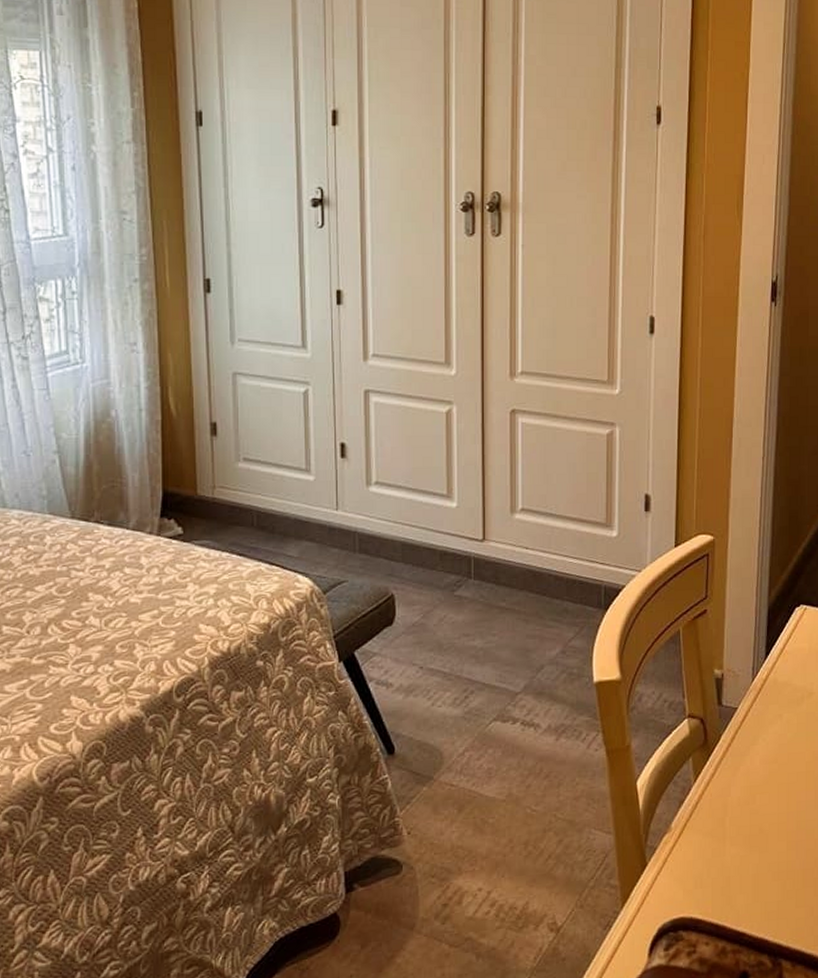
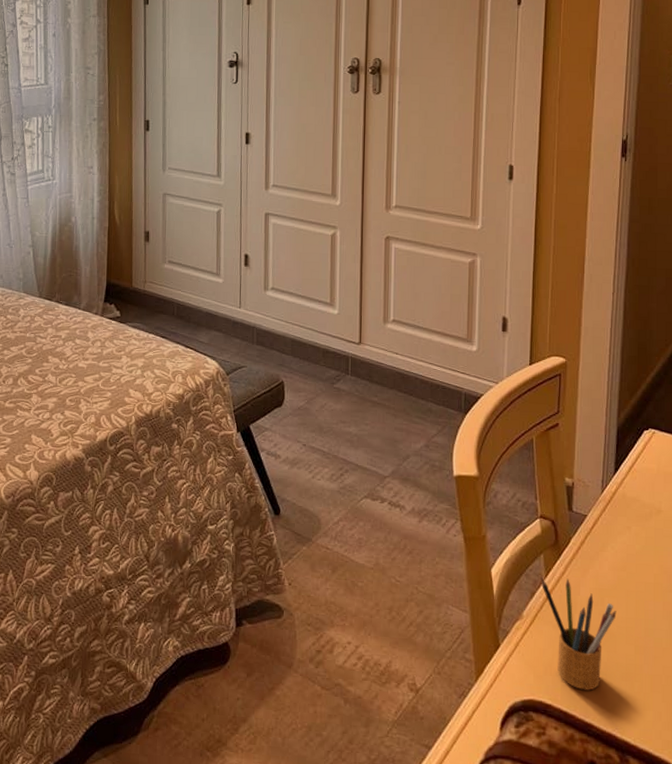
pencil box: none [689,779,768,898] -> present [540,577,617,690]

